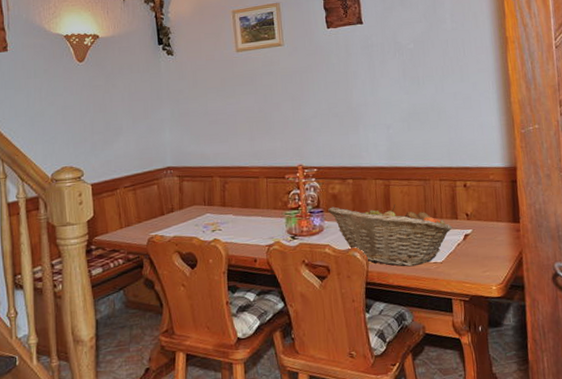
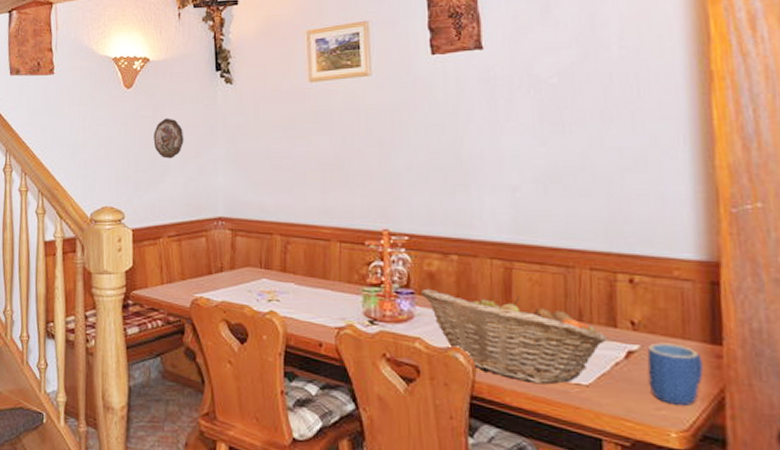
decorative plate: none [106,86,134,121] -> present [153,118,184,159]
mug: none [477,225,510,267] -> present [647,342,704,406]

